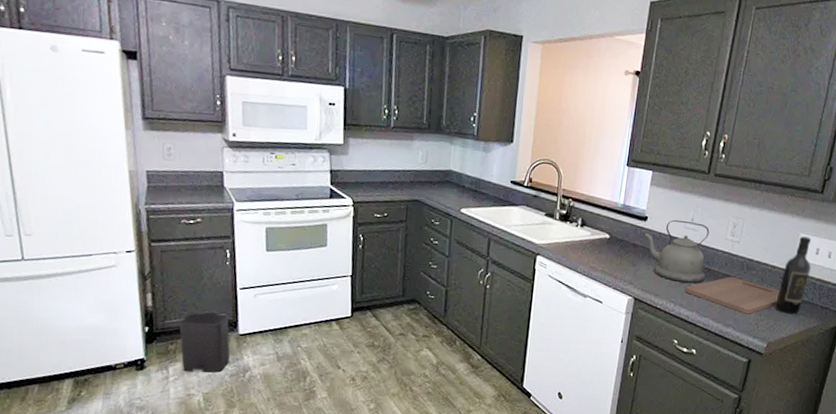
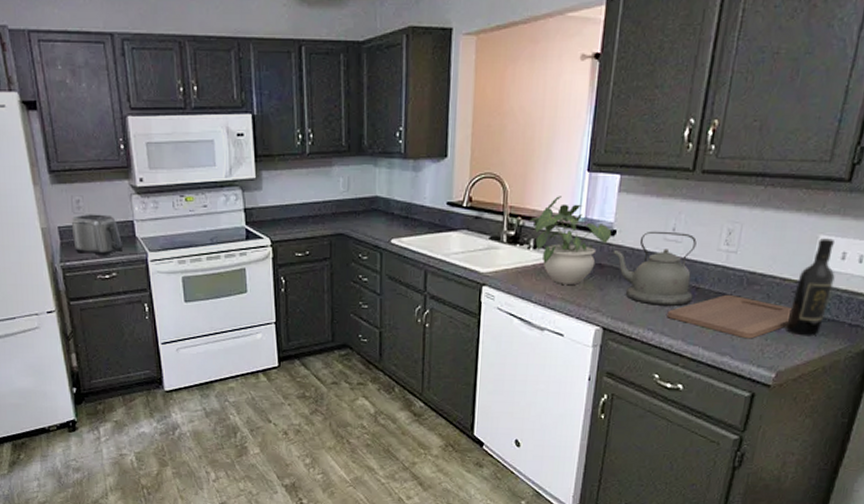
toaster: none [160,161,210,203] -> present [71,214,122,257]
pedal bin: present [179,312,230,373] -> none [105,369,158,432]
potted plant: none [577,184,644,260] -> present [528,196,612,285]

